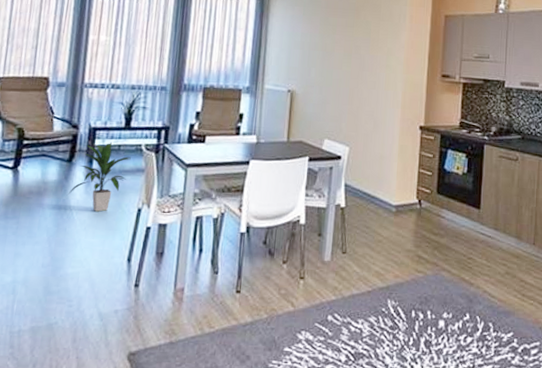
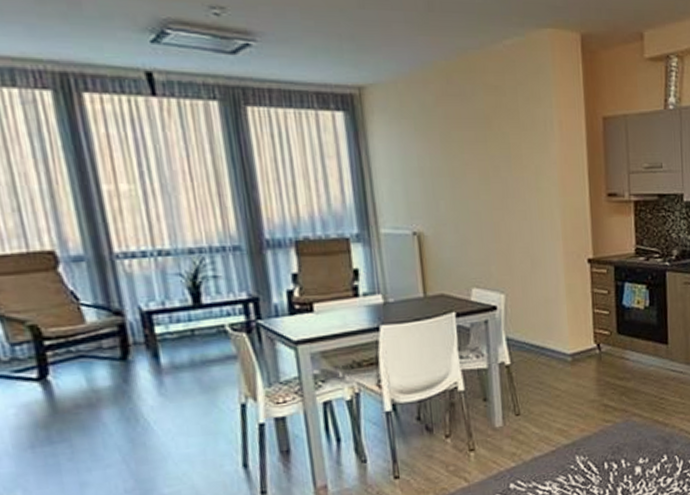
indoor plant: present [68,142,131,212] -> none [134,326,215,416]

